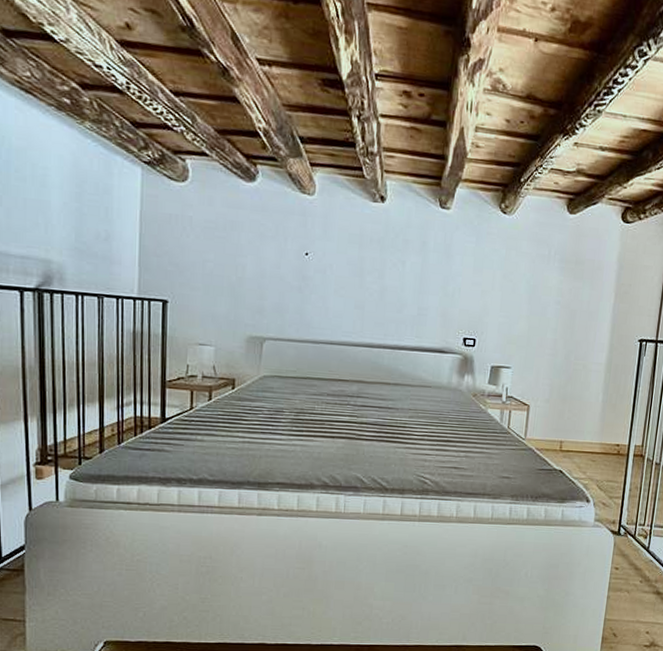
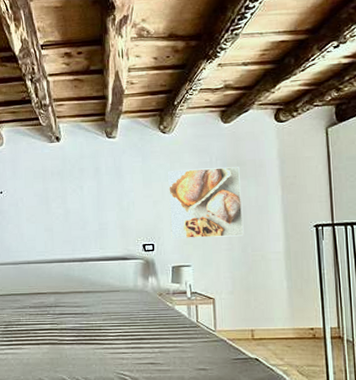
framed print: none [495,259,577,342] -> present [167,167,244,239]

